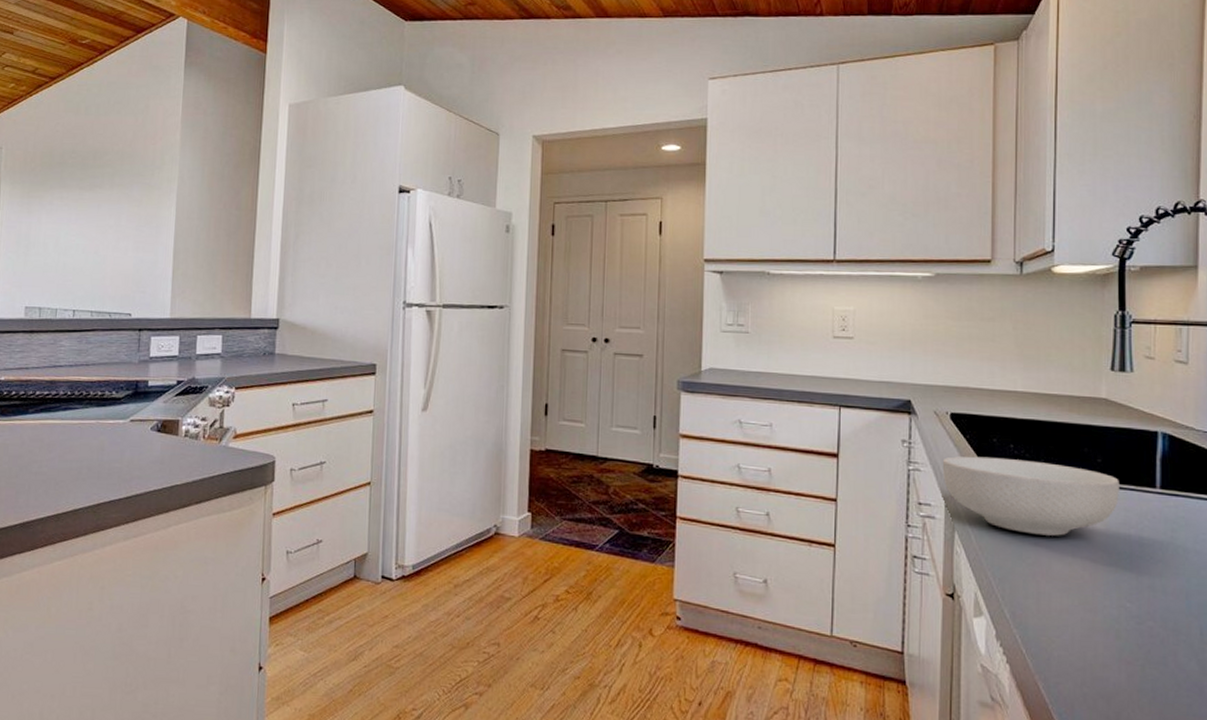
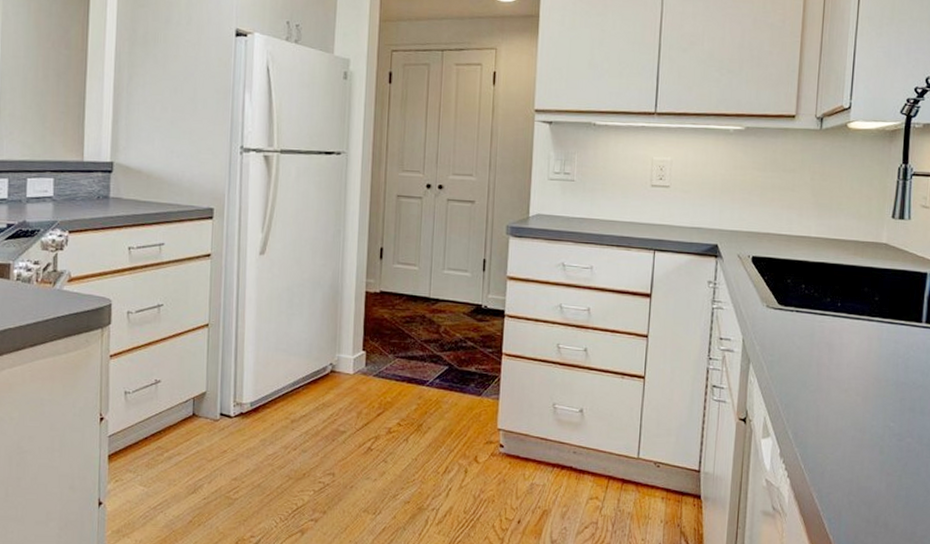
cereal bowl: present [942,456,1121,536] -> none [742,295,893,366]

